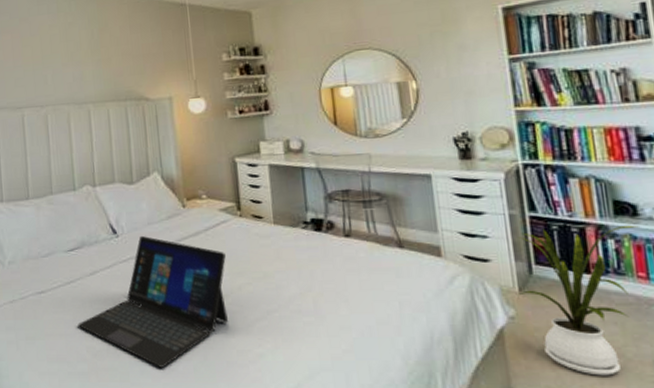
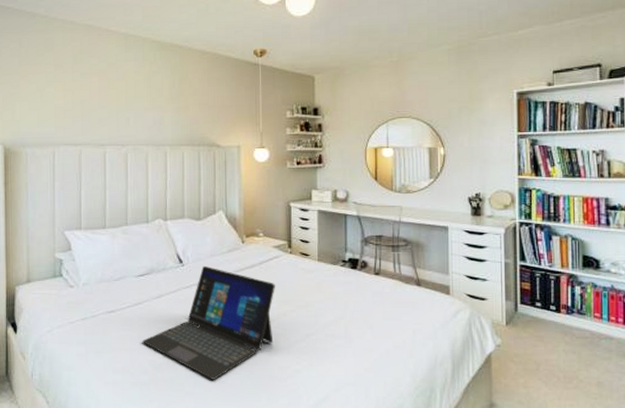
house plant: present [517,225,639,376] -> none [504,275,599,393]

